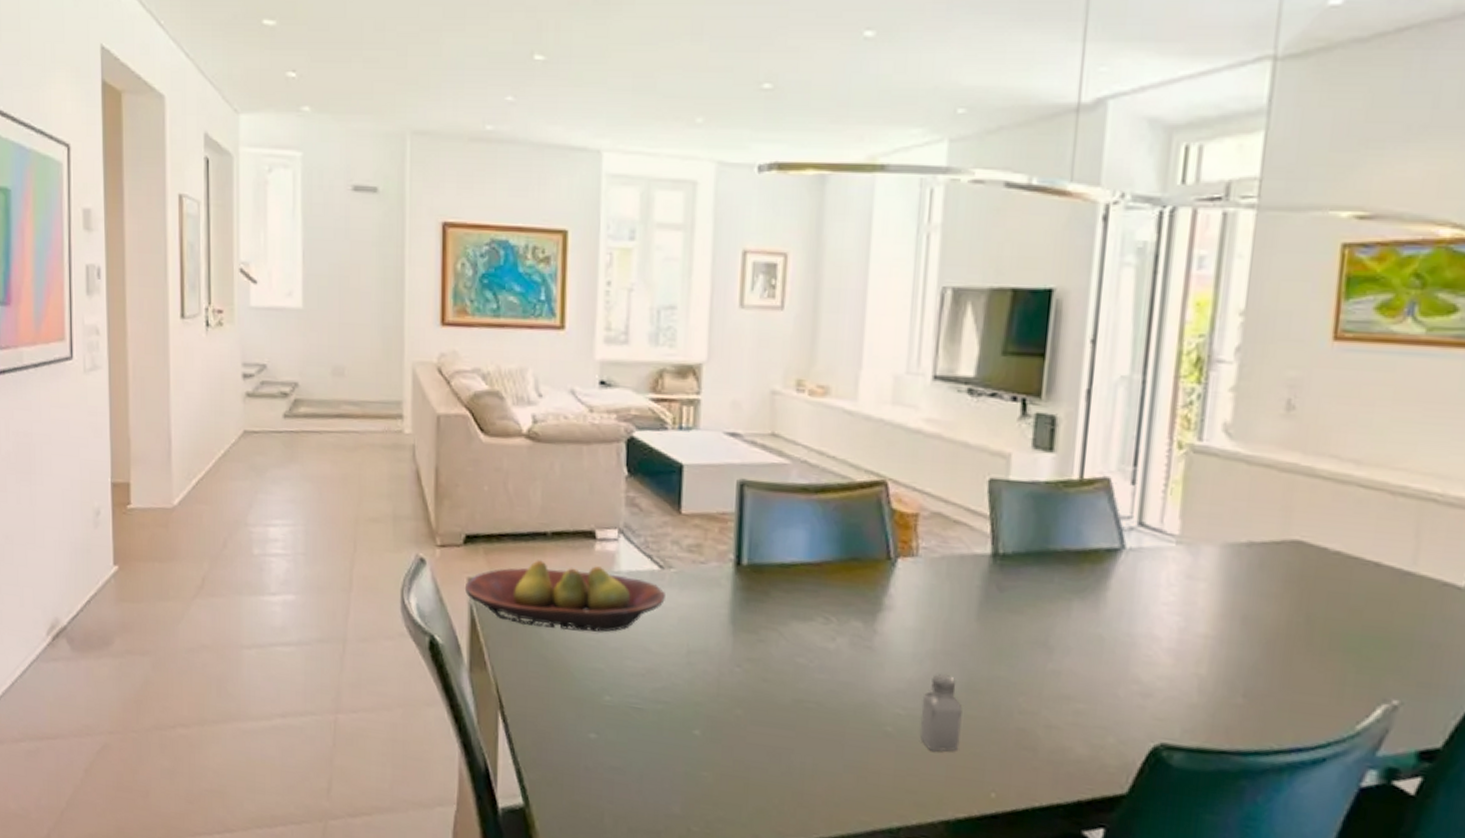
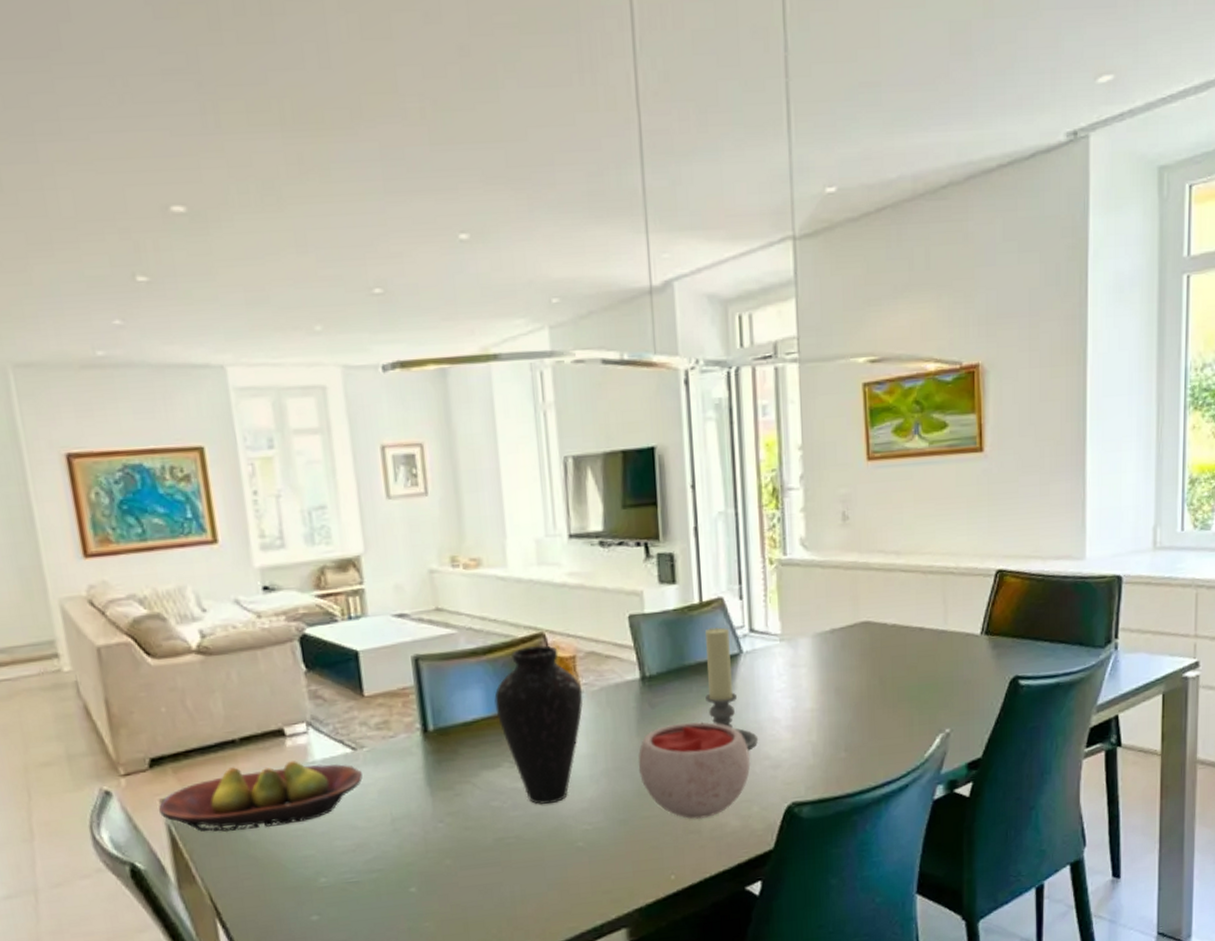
vase: none [818,492,921,675] -> present [494,645,584,805]
saltshaker: present [919,674,963,752] -> none [604,787,640,854]
bowl: none [972,614,1114,736] -> present [638,721,750,820]
candle holder: none [1068,511,1129,668] -> present [705,627,759,751]

